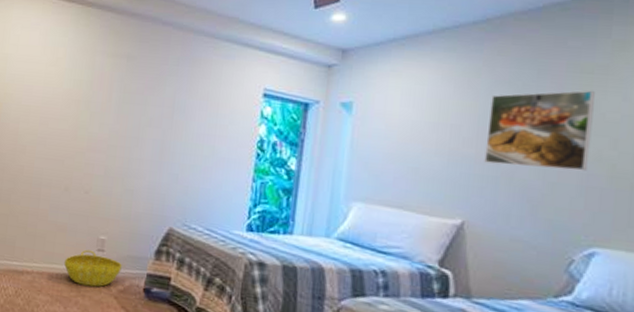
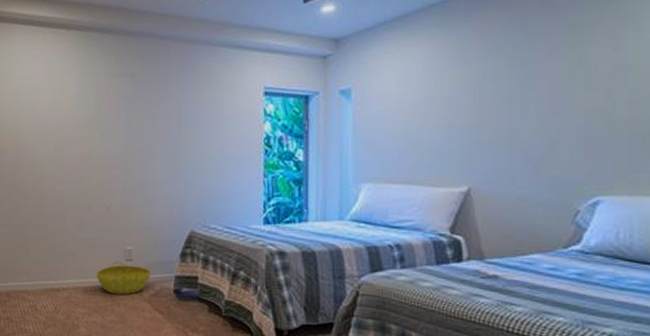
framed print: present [484,90,595,172] -> none [483,45,586,129]

